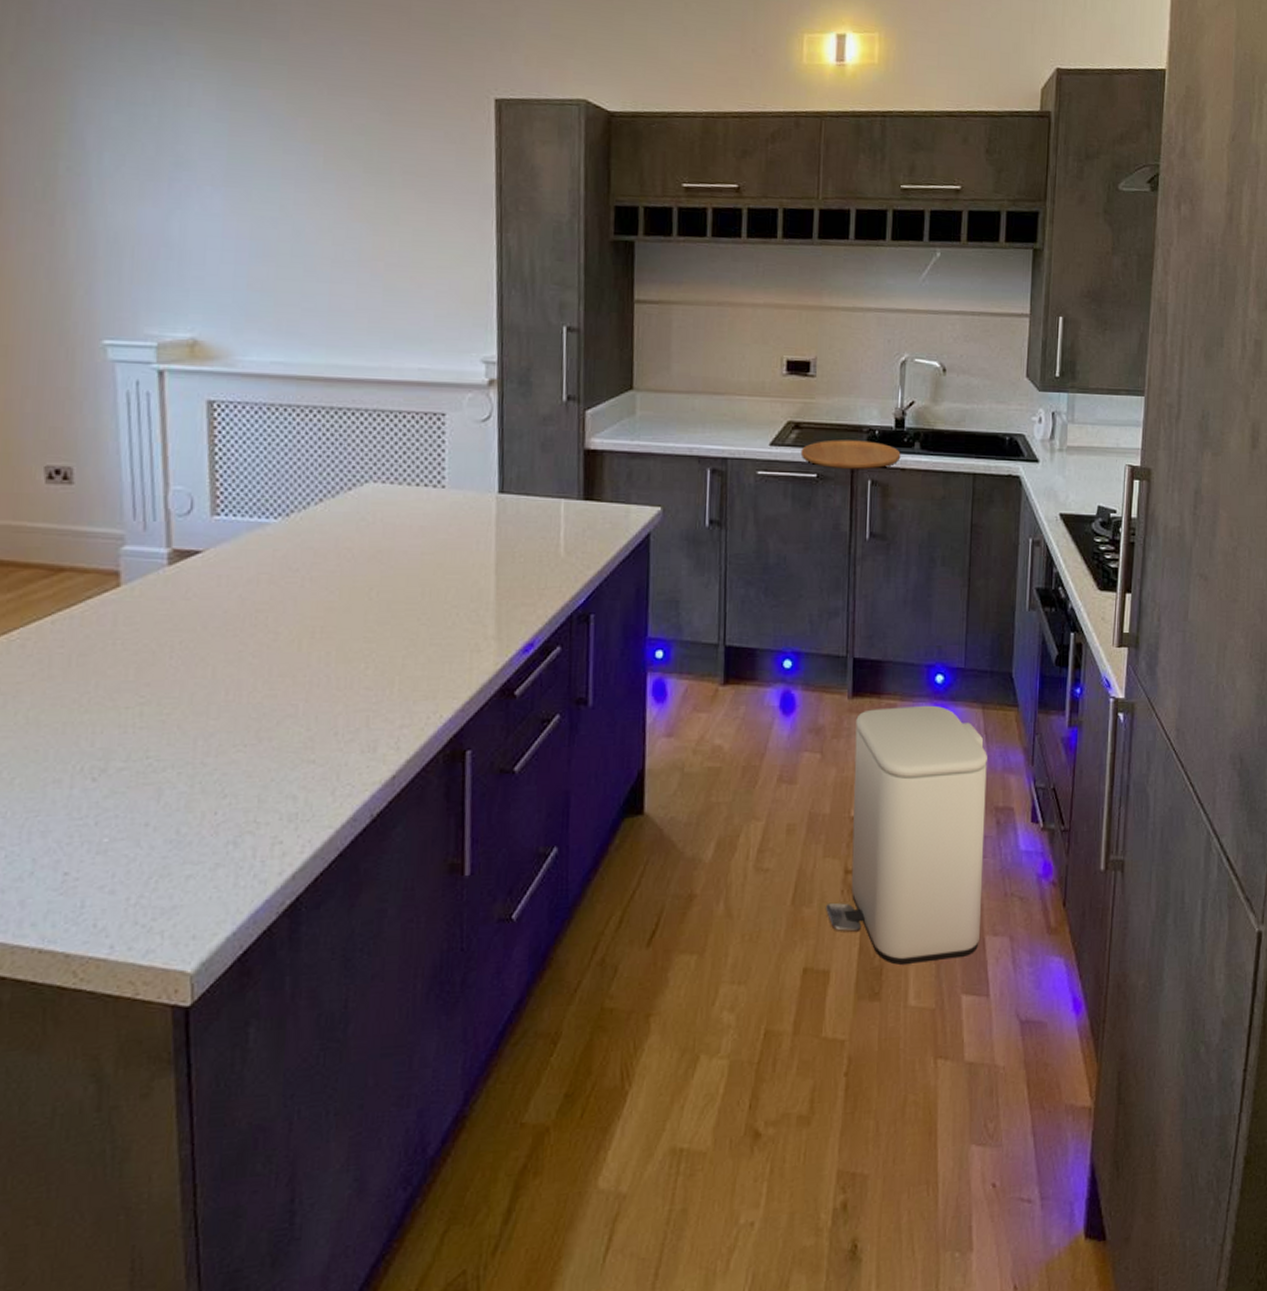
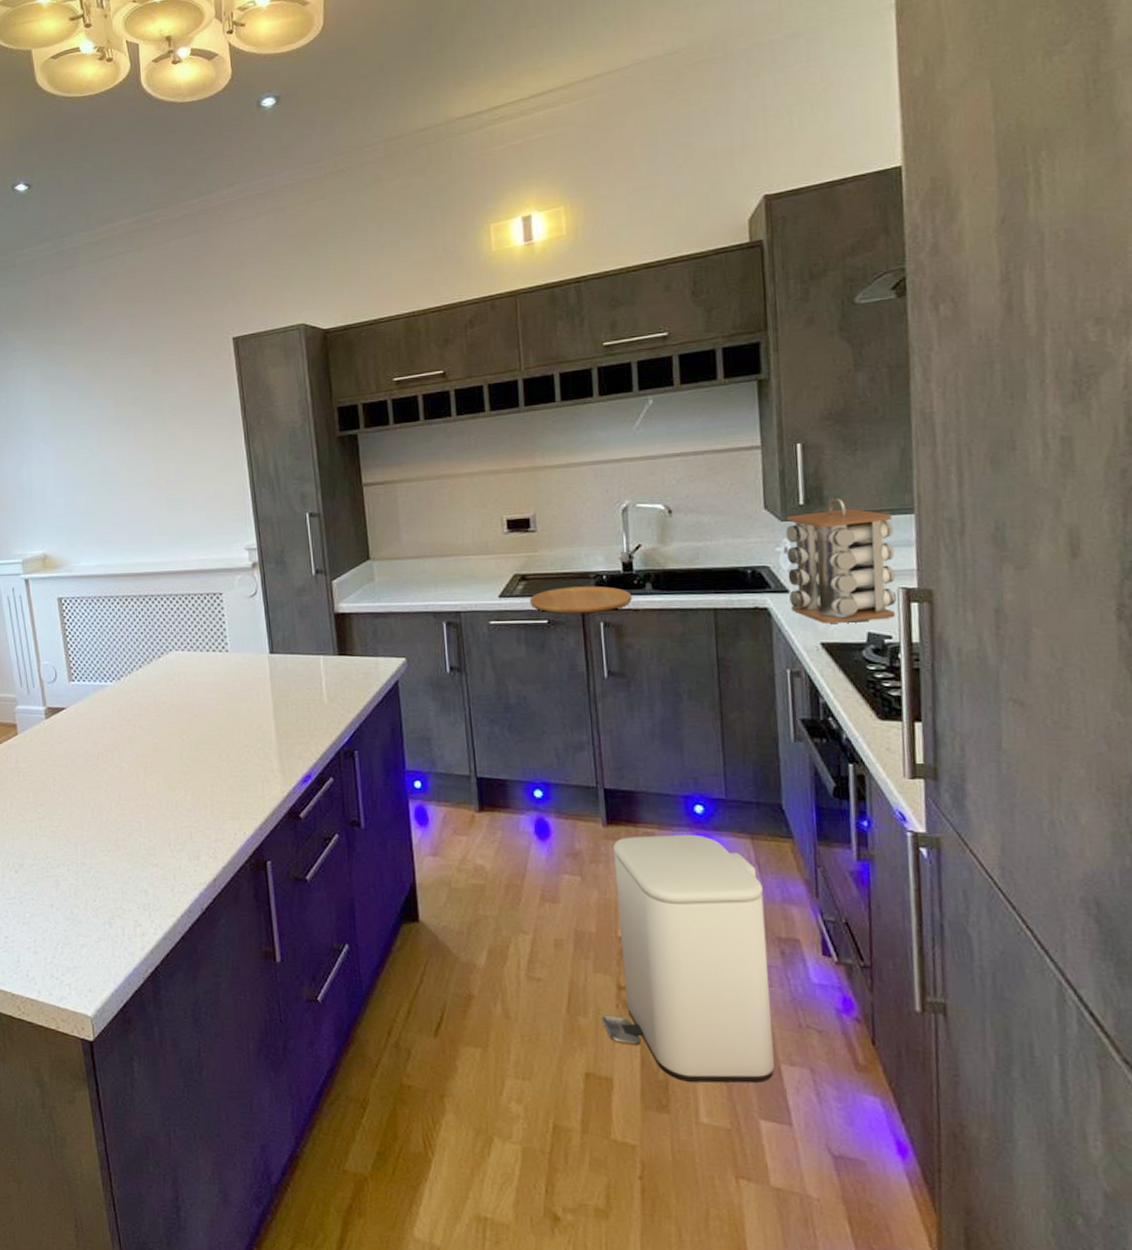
spice rack: none [1038,372,1128,496] -> present [786,496,896,624]

